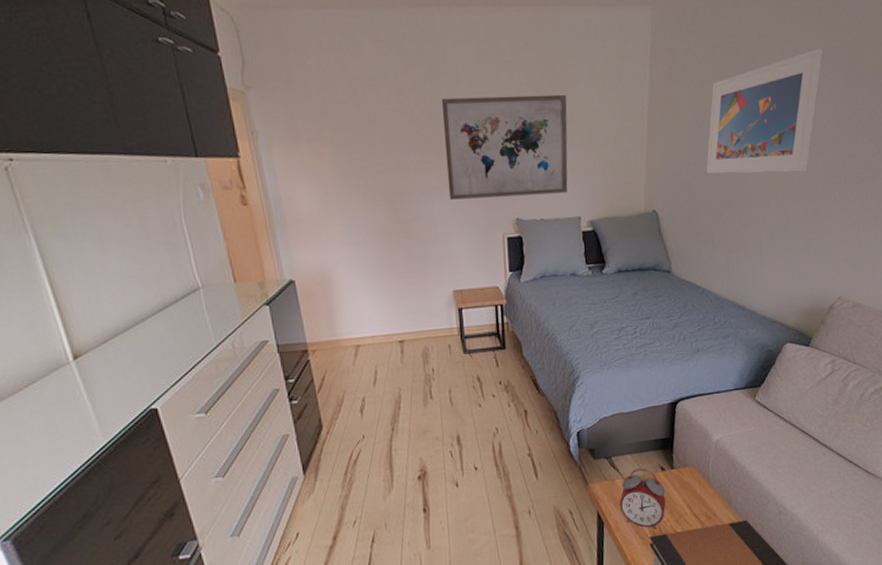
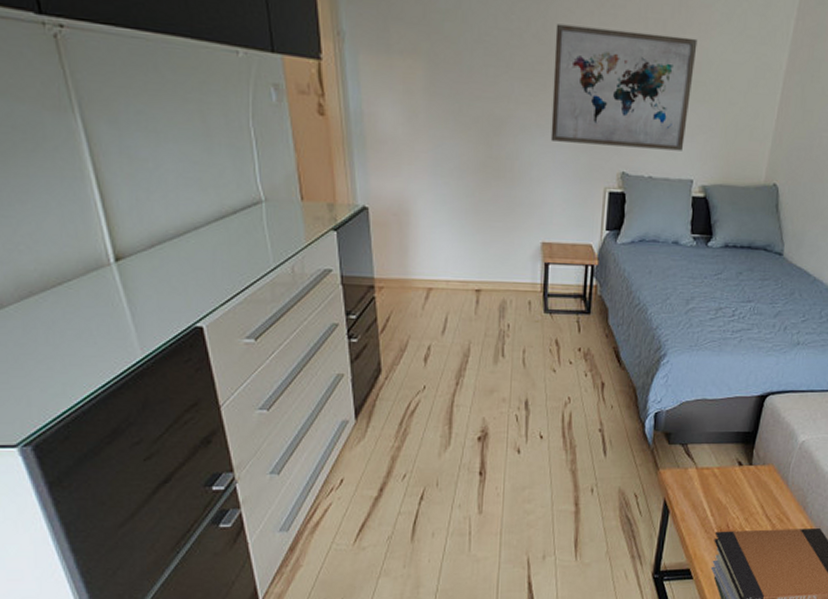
alarm clock: present [620,468,666,530] -> none [689,460,740,525]

